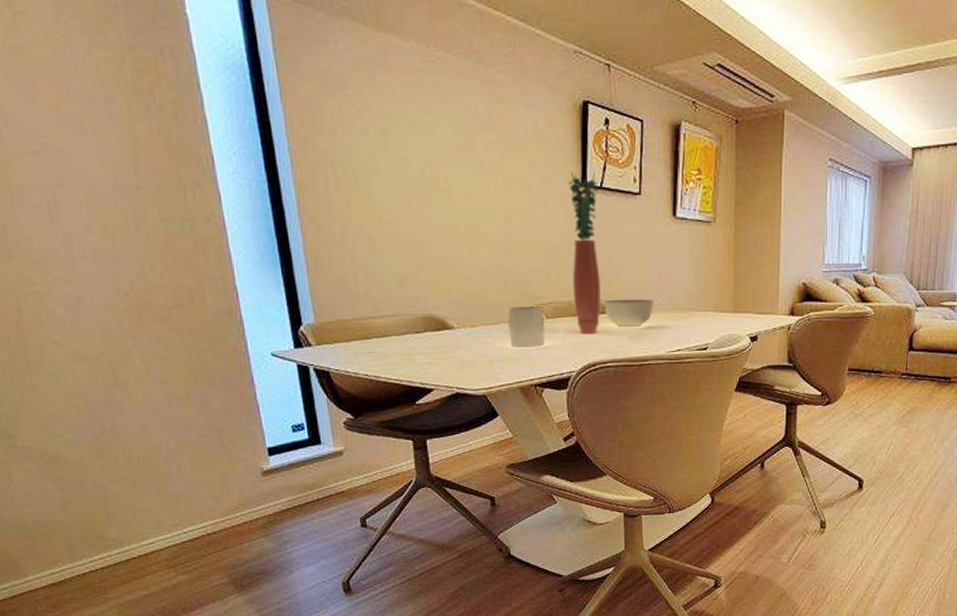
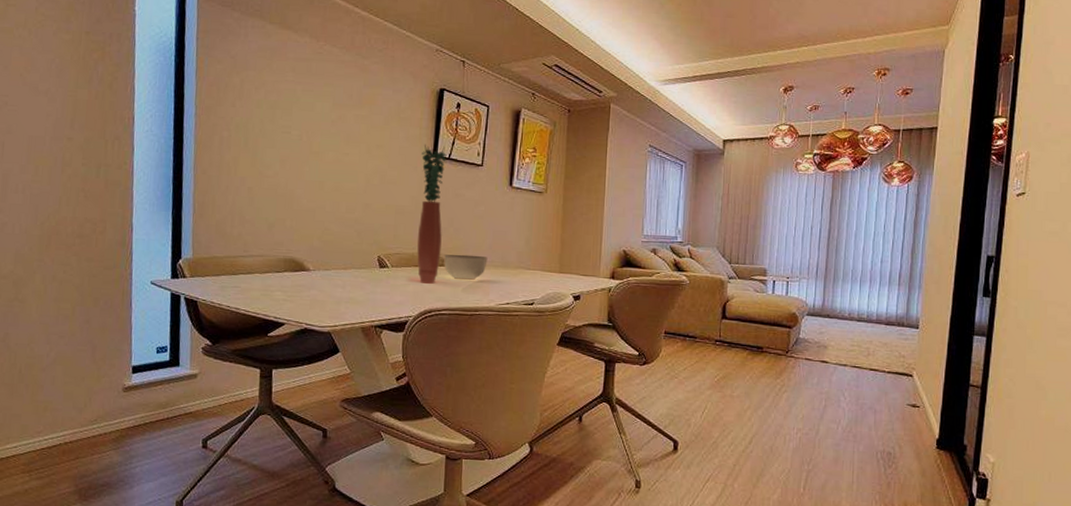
mug: present [508,307,546,349] -> none [357,255,390,293]

